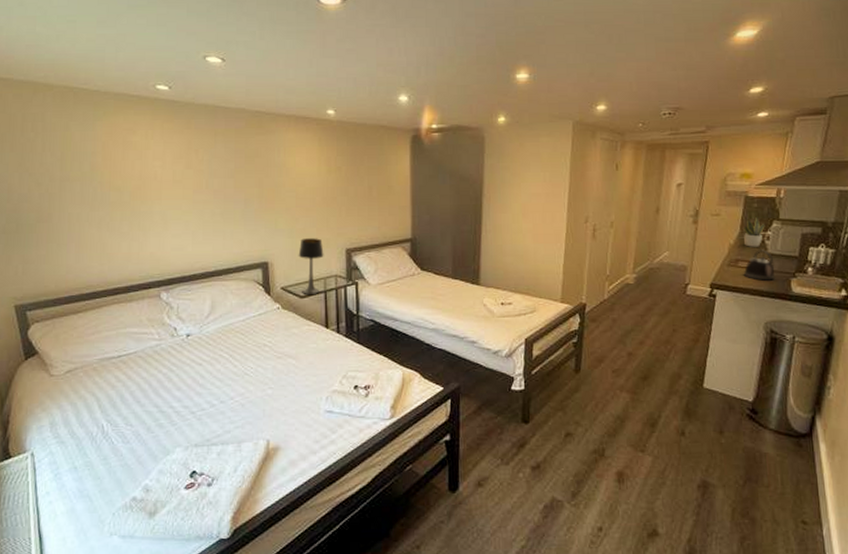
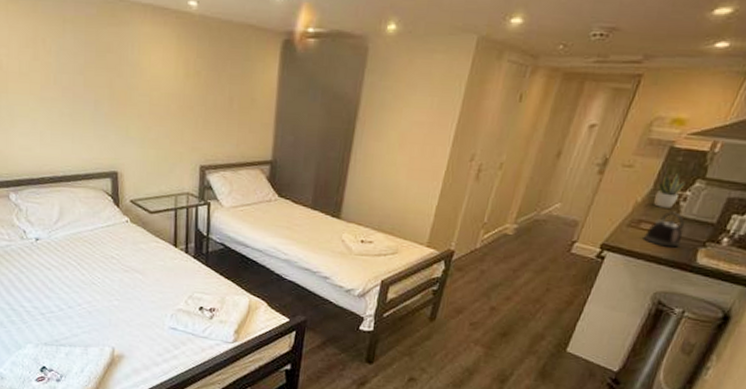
table lamp: present [298,238,324,294] -> none [149,150,177,211]

